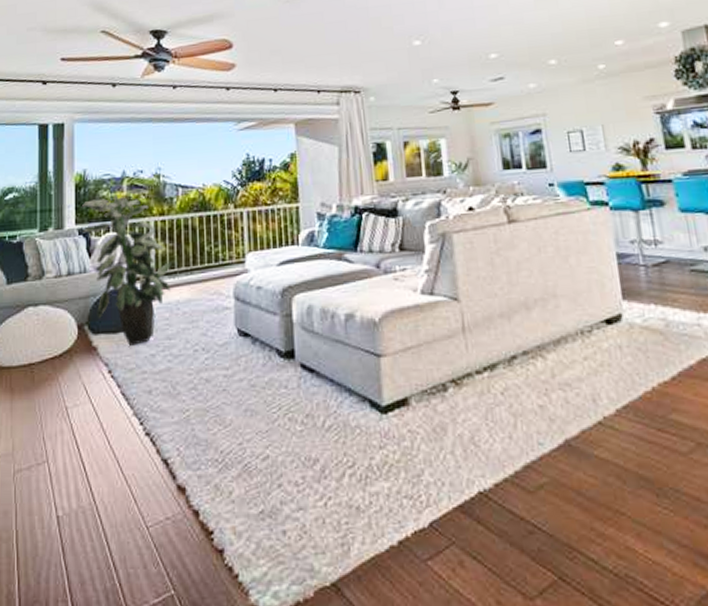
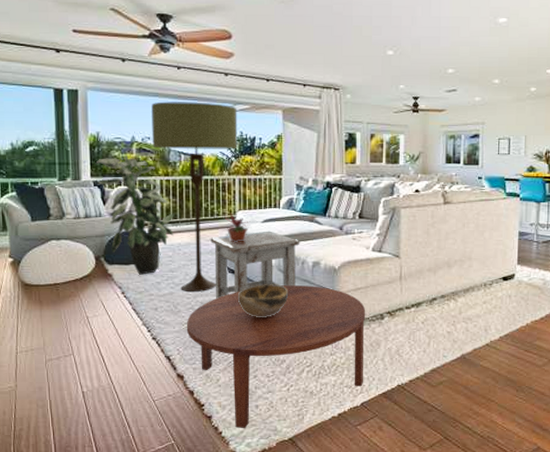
floor lamp: none [144,123,244,367] -> present [151,101,238,293]
coffee table: none [188,347,429,568] -> present [186,285,366,428]
stool: none [215,276,328,373] -> present [210,231,300,299]
potted plant: none [229,256,264,294] -> present [222,213,251,242]
decorative bowl: none [251,348,317,398] -> present [237,284,289,318]

